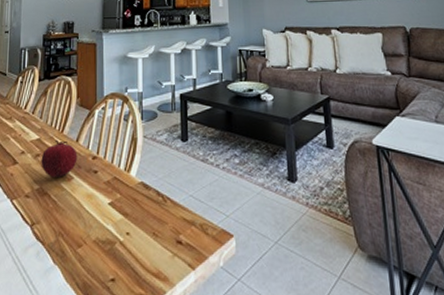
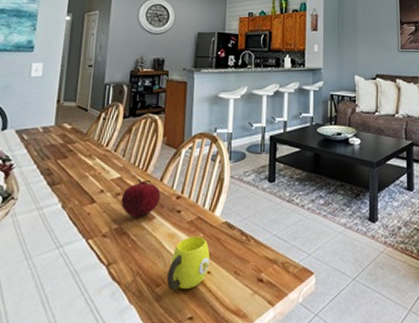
cup: none [88,197,128,251] -> present [167,236,210,290]

